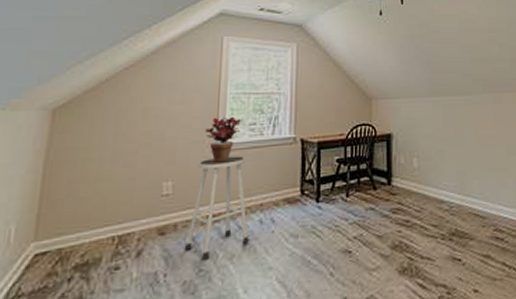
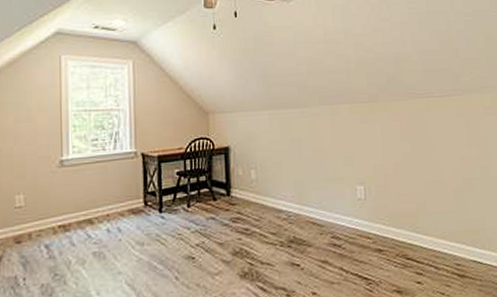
stool: present [184,155,251,260] -> none [39,170,100,266]
potted plant: present [205,116,241,163] -> none [51,133,84,177]

